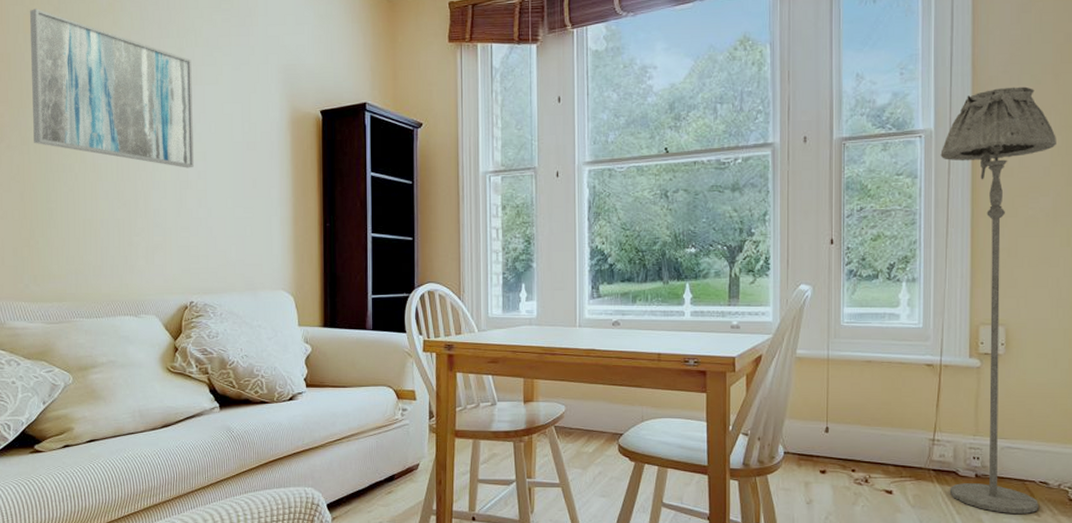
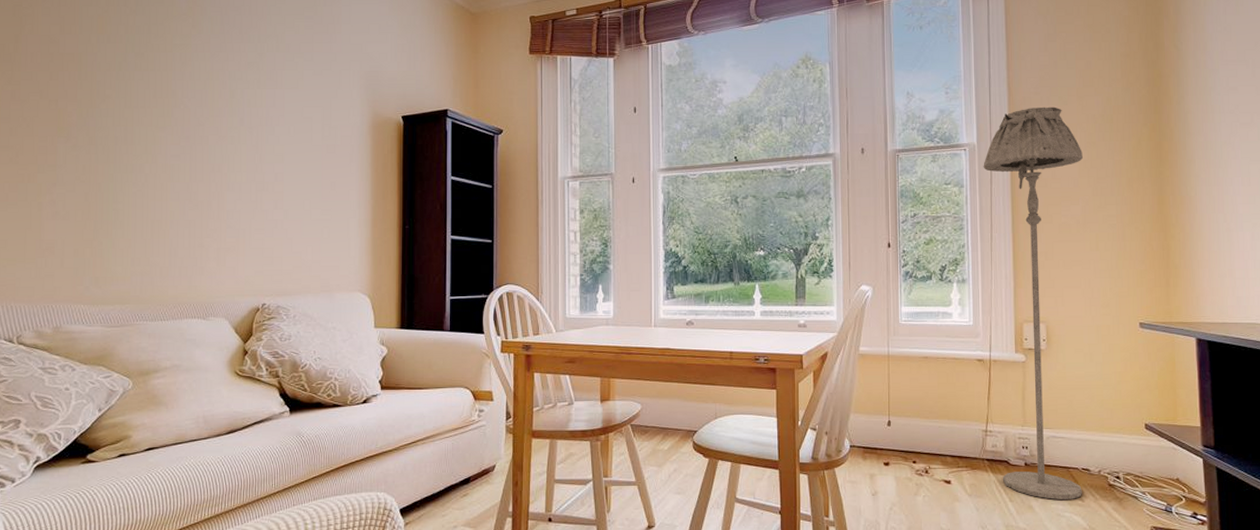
wall art: present [30,9,194,168] -> none [102,10,272,170]

